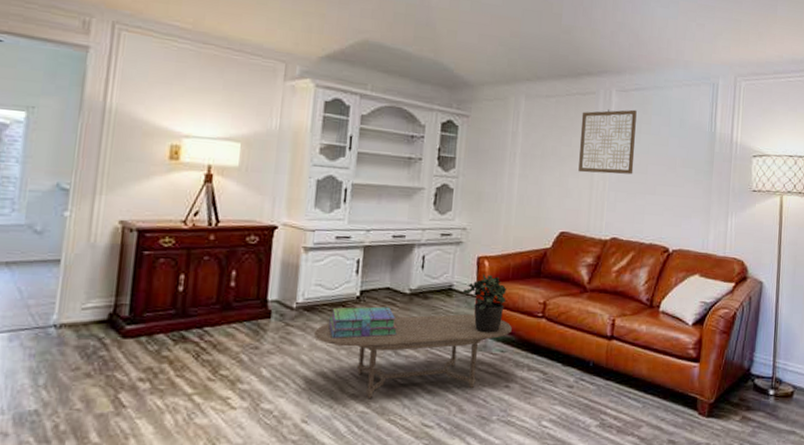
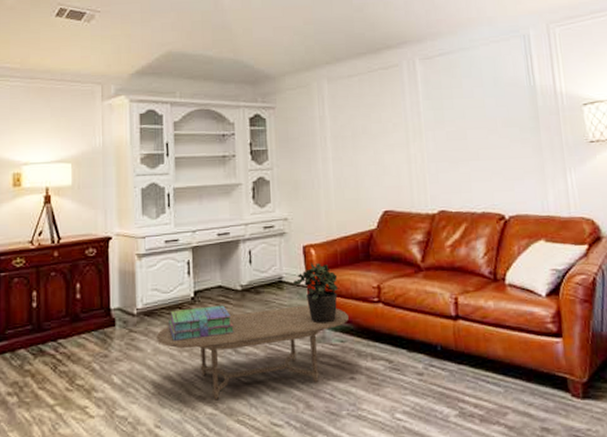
wall art: present [578,109,637,175] -> none [387,75,452,148]

